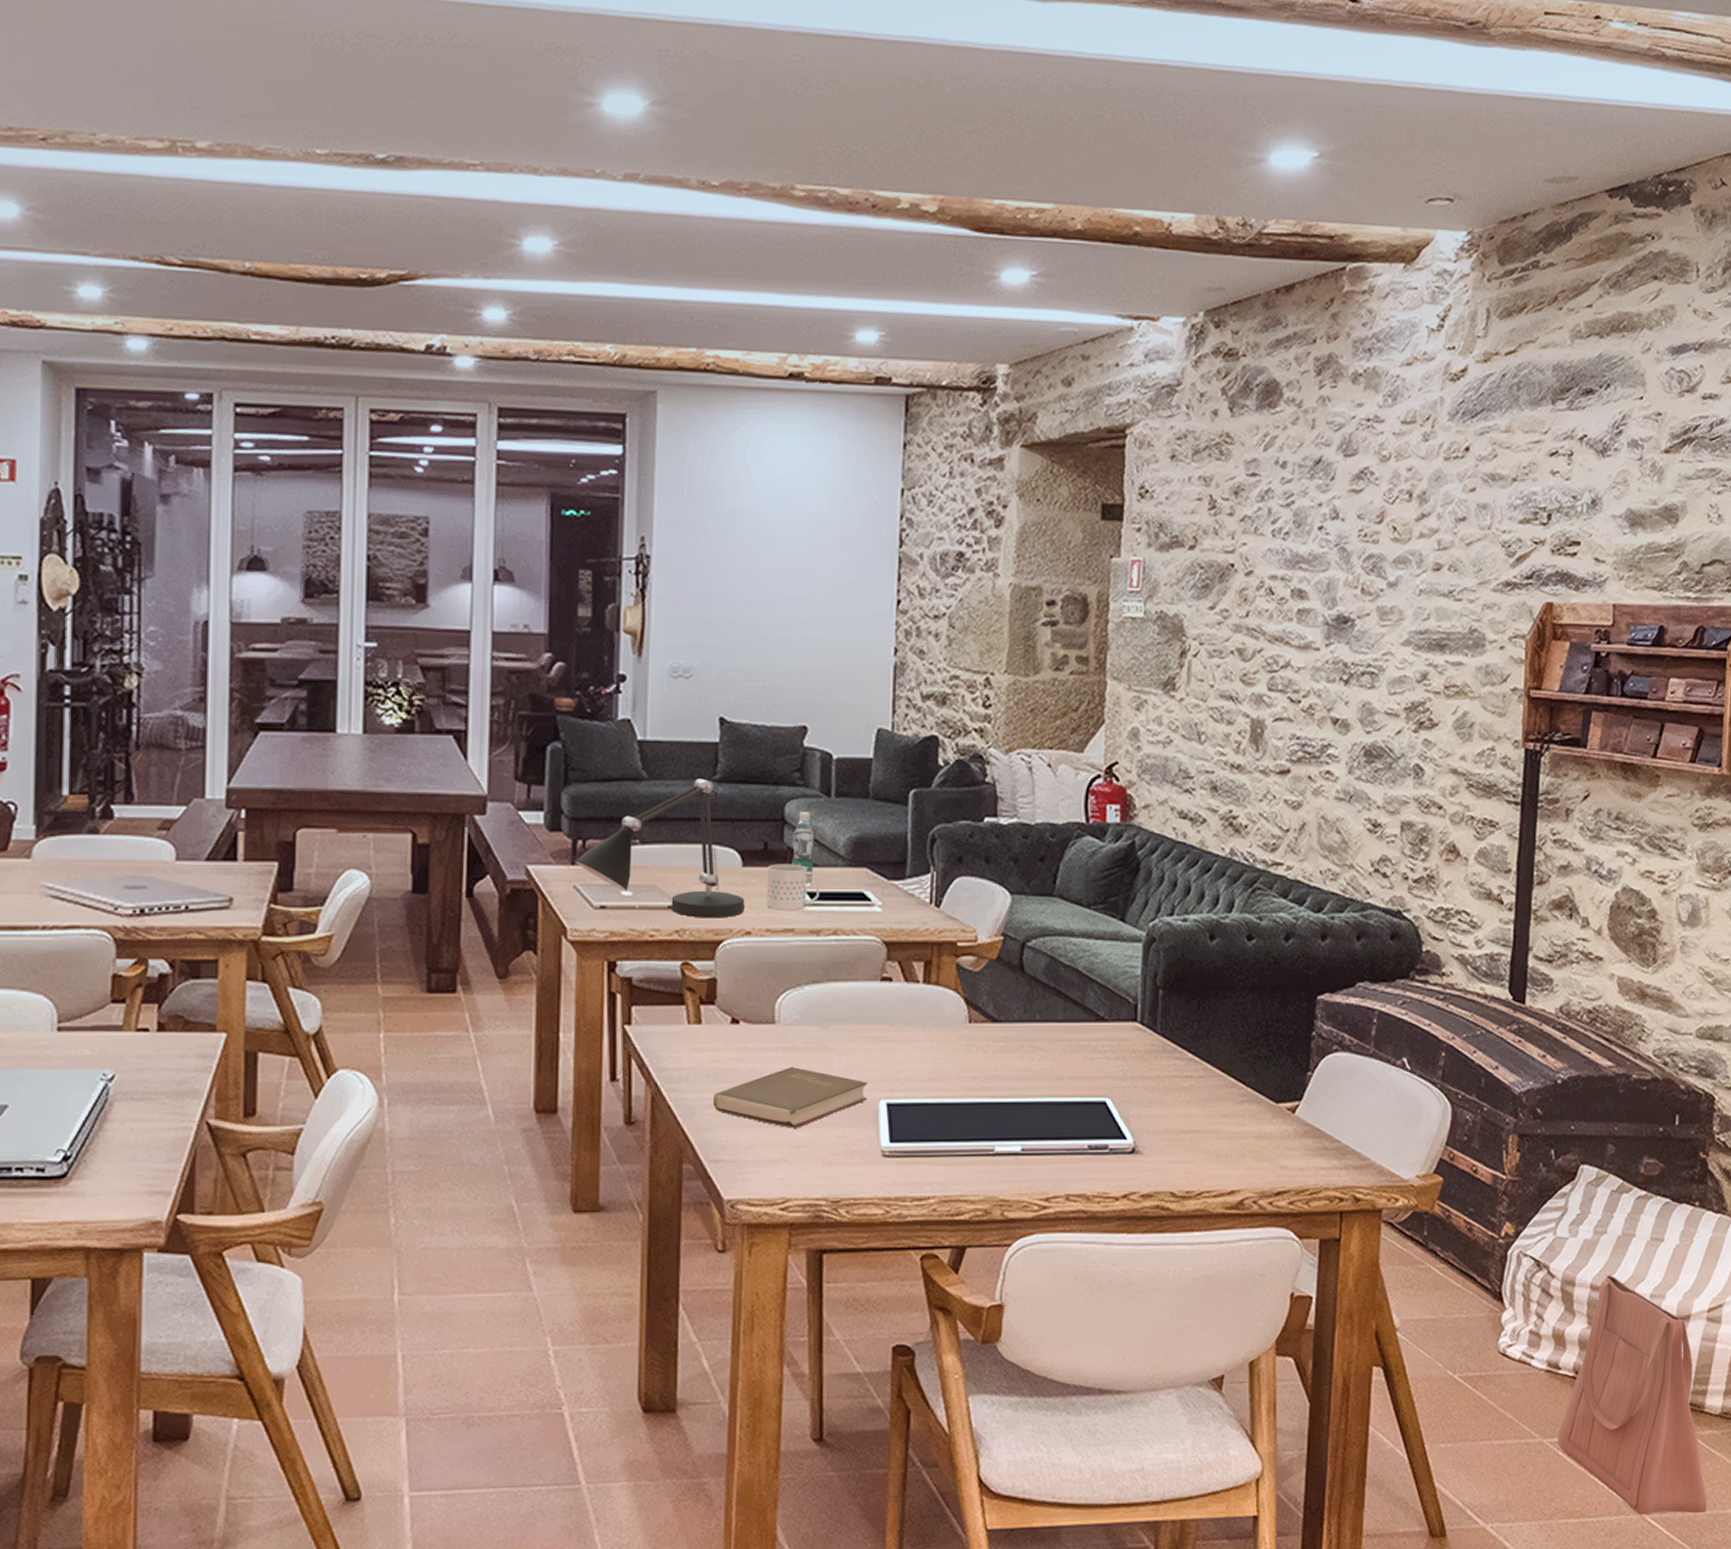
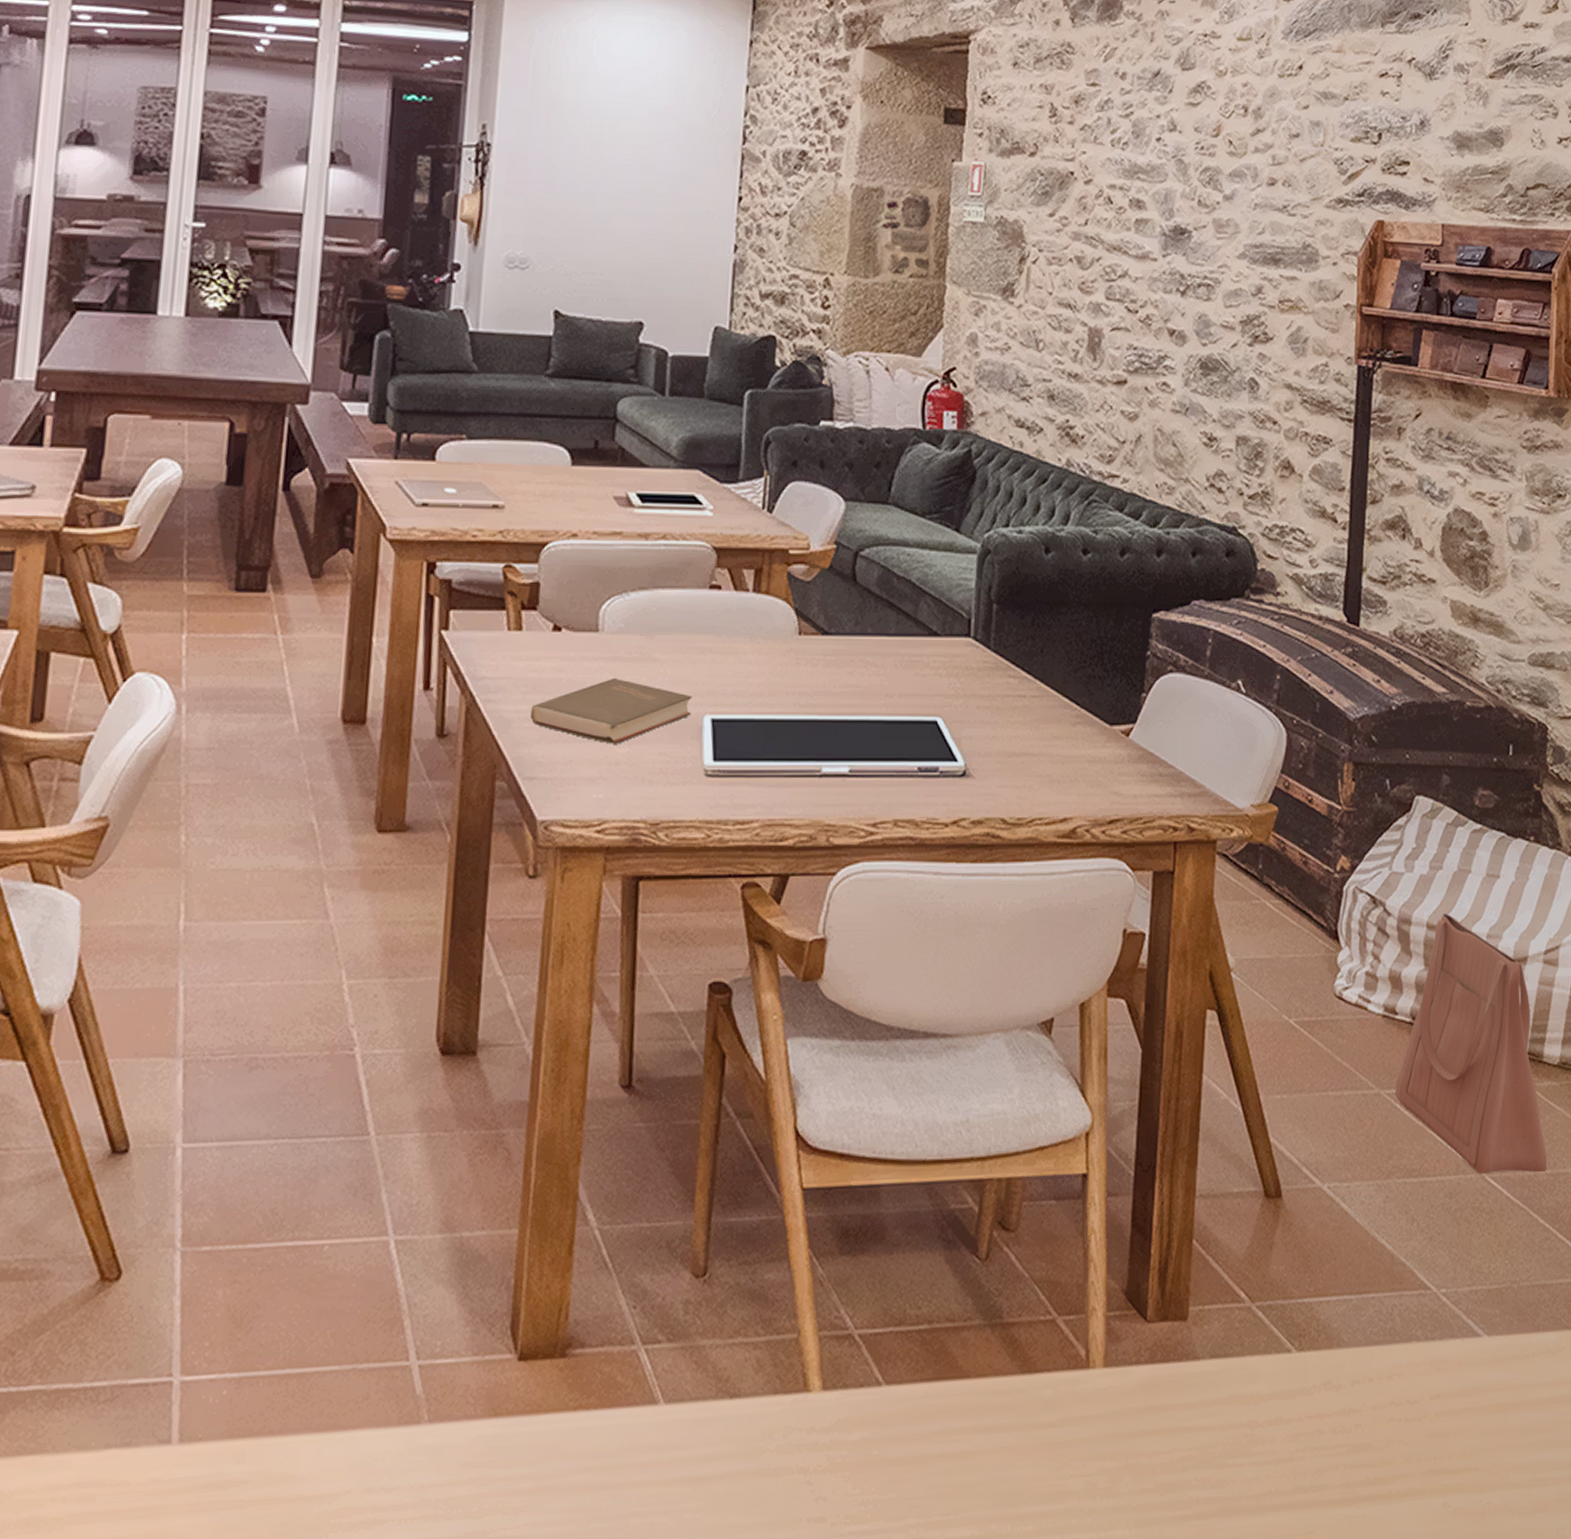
desk lamp: present [576,779,746,918] -> none [399,373,573,519]
mug: present [766,864,820,910] -> none [594,463,651,513]
bottle: present [792,812,815,888] -> none [622,410,647,489]

